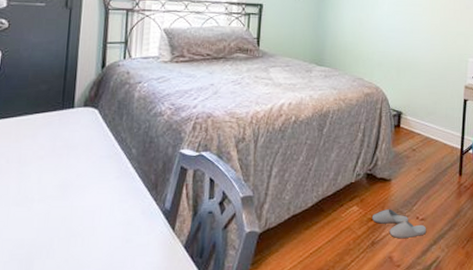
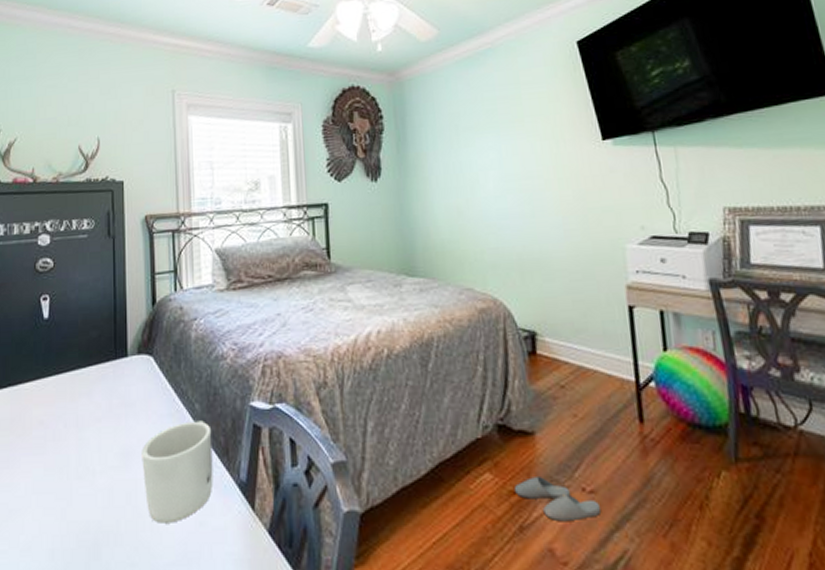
mug: none [78,162,145,241] -> present [141,420,213,523]

